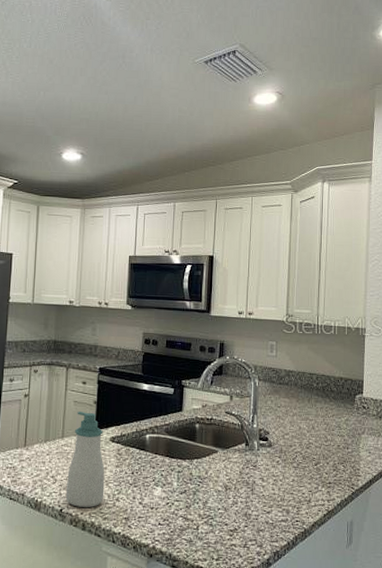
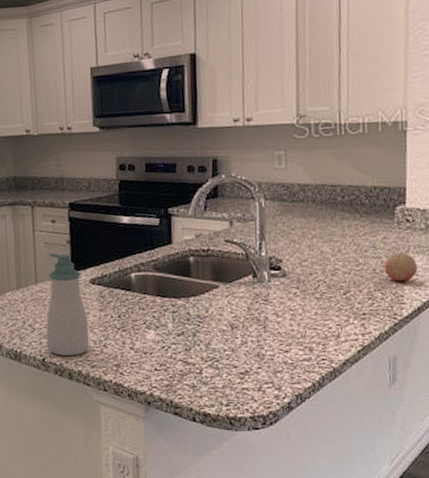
fruit: none [346,434,371,458] -> present [384,253,418,282]

